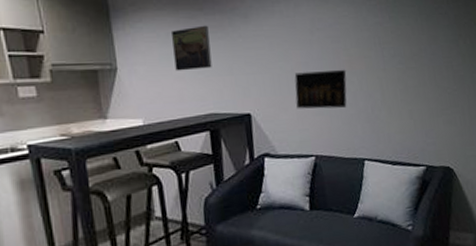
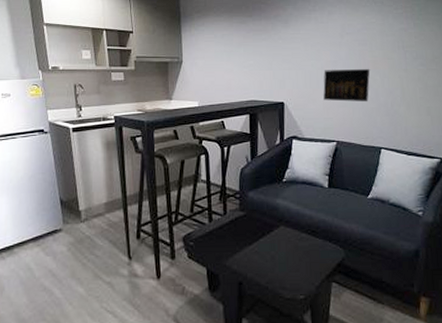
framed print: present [170,25,212,71] -> none [225,29,256,65]

